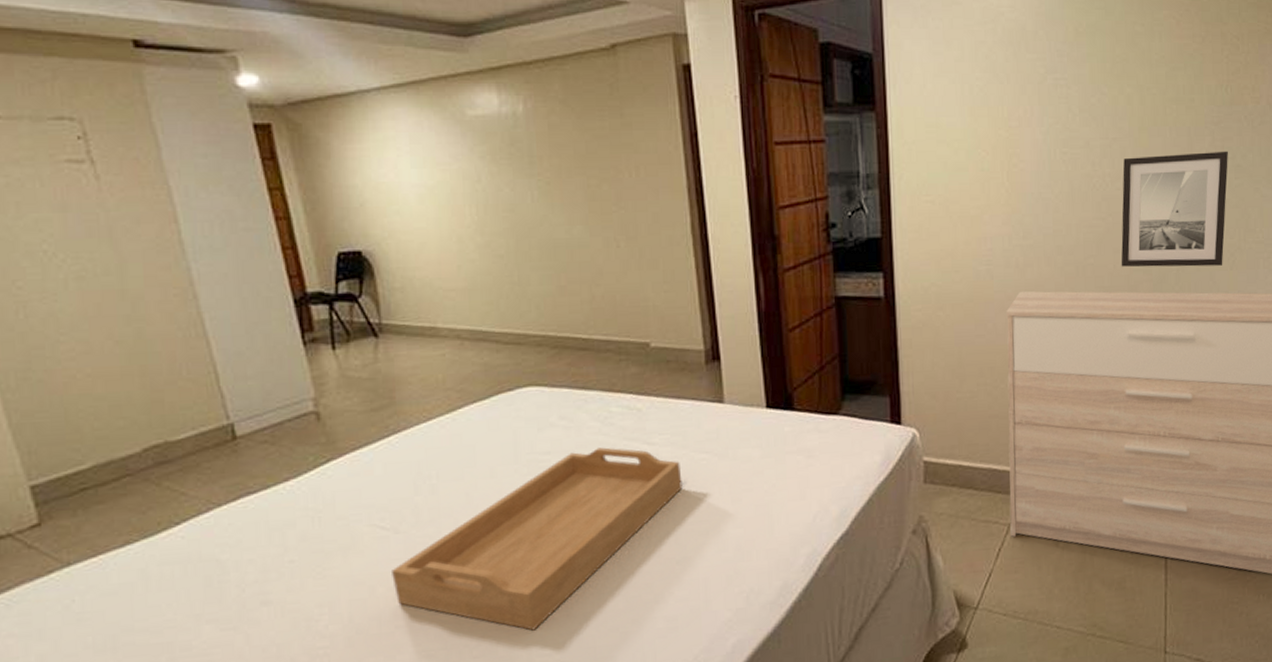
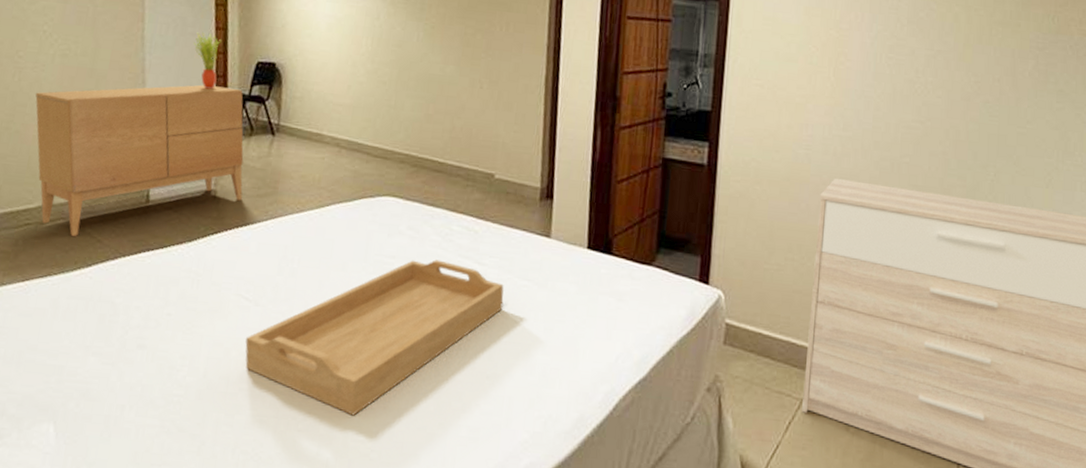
sideboard: none [52,288,353,495] -> present [35,84,244,237]
potted plant: none [250,226,290,294] -> present [194,32,222,89]
wall art: present [1121,151,1228,268] -> none [936,69,1051,183]

